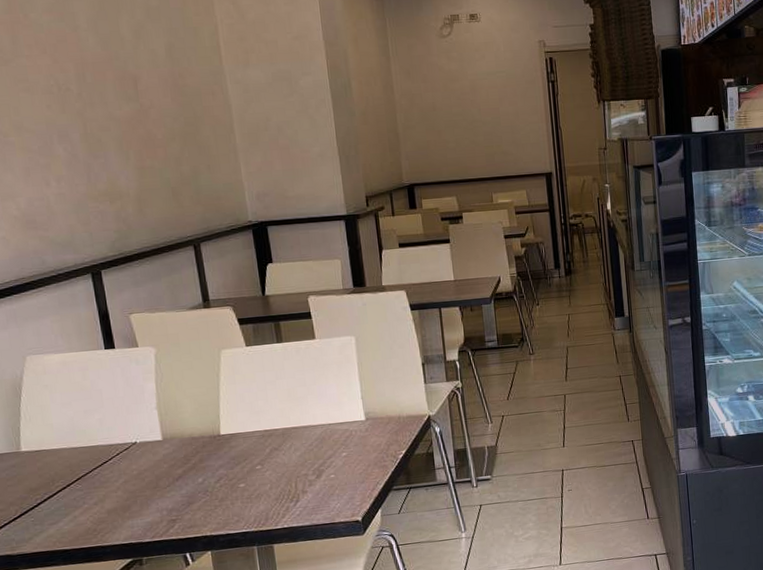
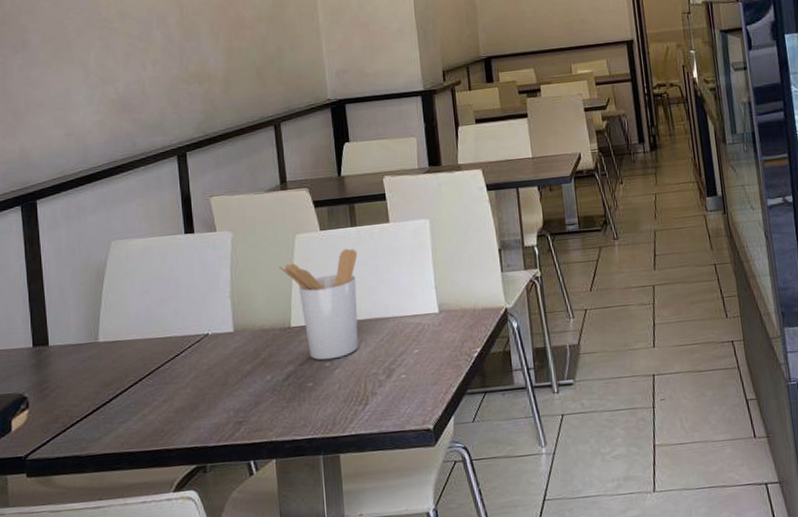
utensil holder: none [205,363,288,464] -> present [278,248,359,361]

